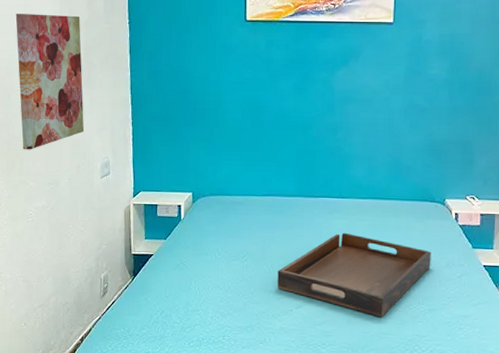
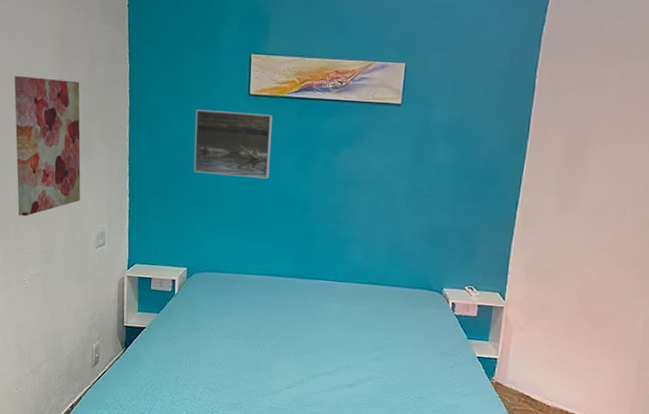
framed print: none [194,37,270,101] -> present [194,110,272,179]
serving tray: present [277,232,431,318] -> none [268,316,425,403]

